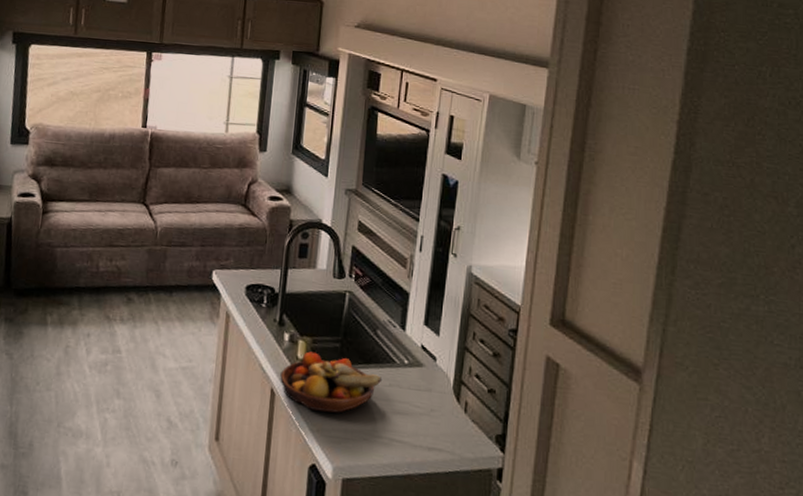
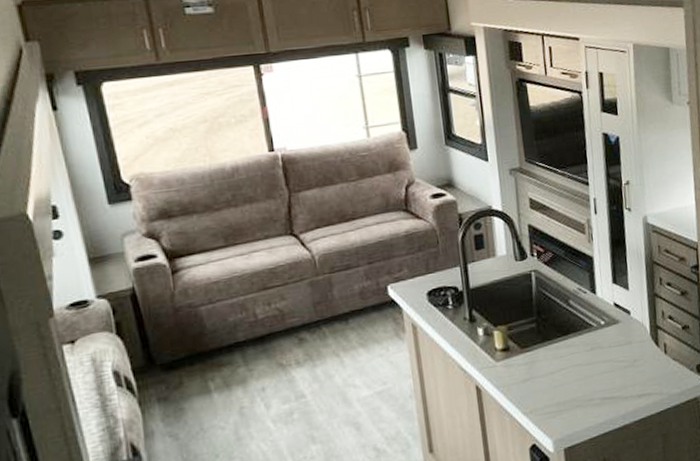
fruit bowl: present [280,351,383,413] -> none [482,335,584,395]

